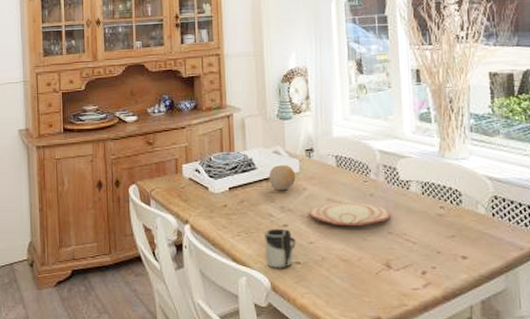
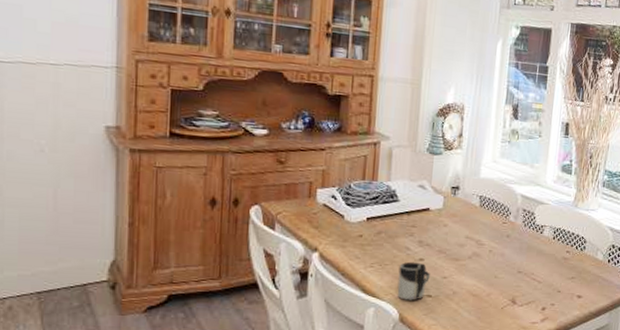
fruit: present [269,165,296,191] -> none [410,200,439,225]
plate: present [309,202,392,226] -> none [446,240,524,264]

